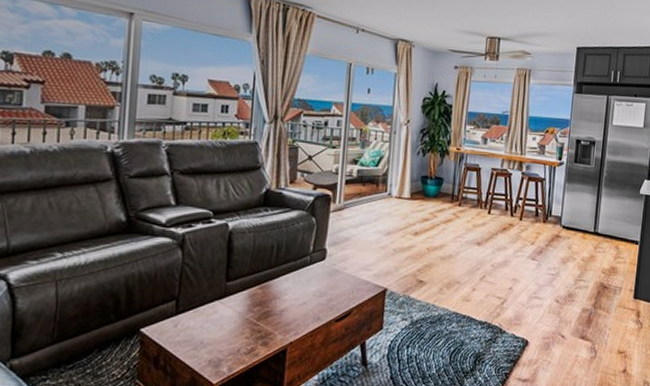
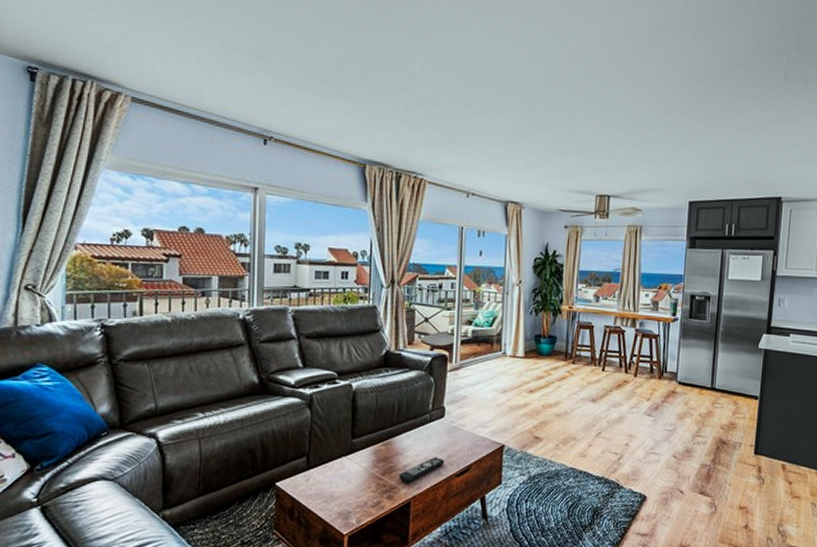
remote control: none [275,301,325,329] -> present [398,457,445,483]

